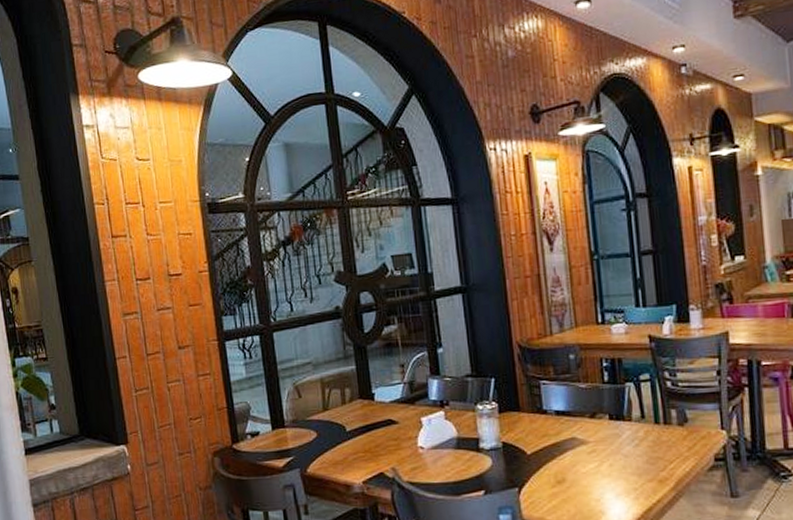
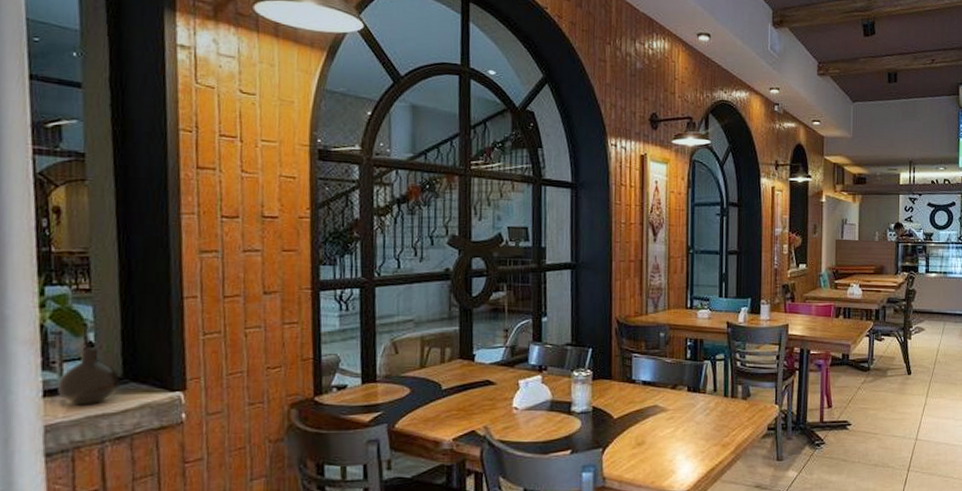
vase: none [34,409,78,461] -> present [56,347,119,405]

